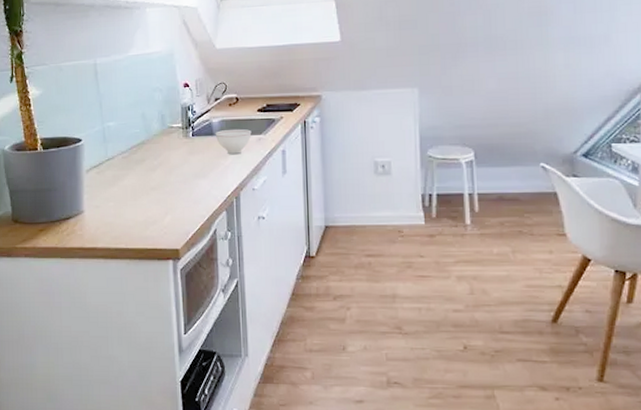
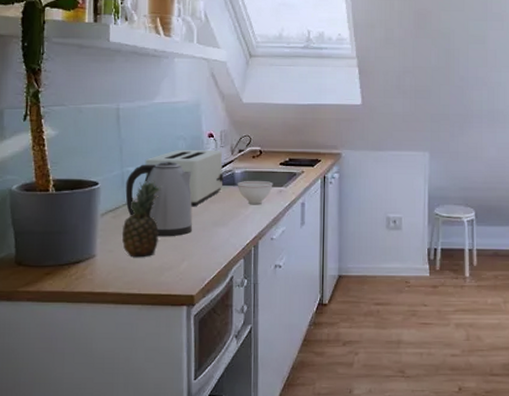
fruit: none [106,134,142,213] -> present [121,180,162,258]
kettle: none [107,114,174,190] -> present [125,161,193,236]
toaster: none [124,99,201,158] -> present [145,149,224,206]

